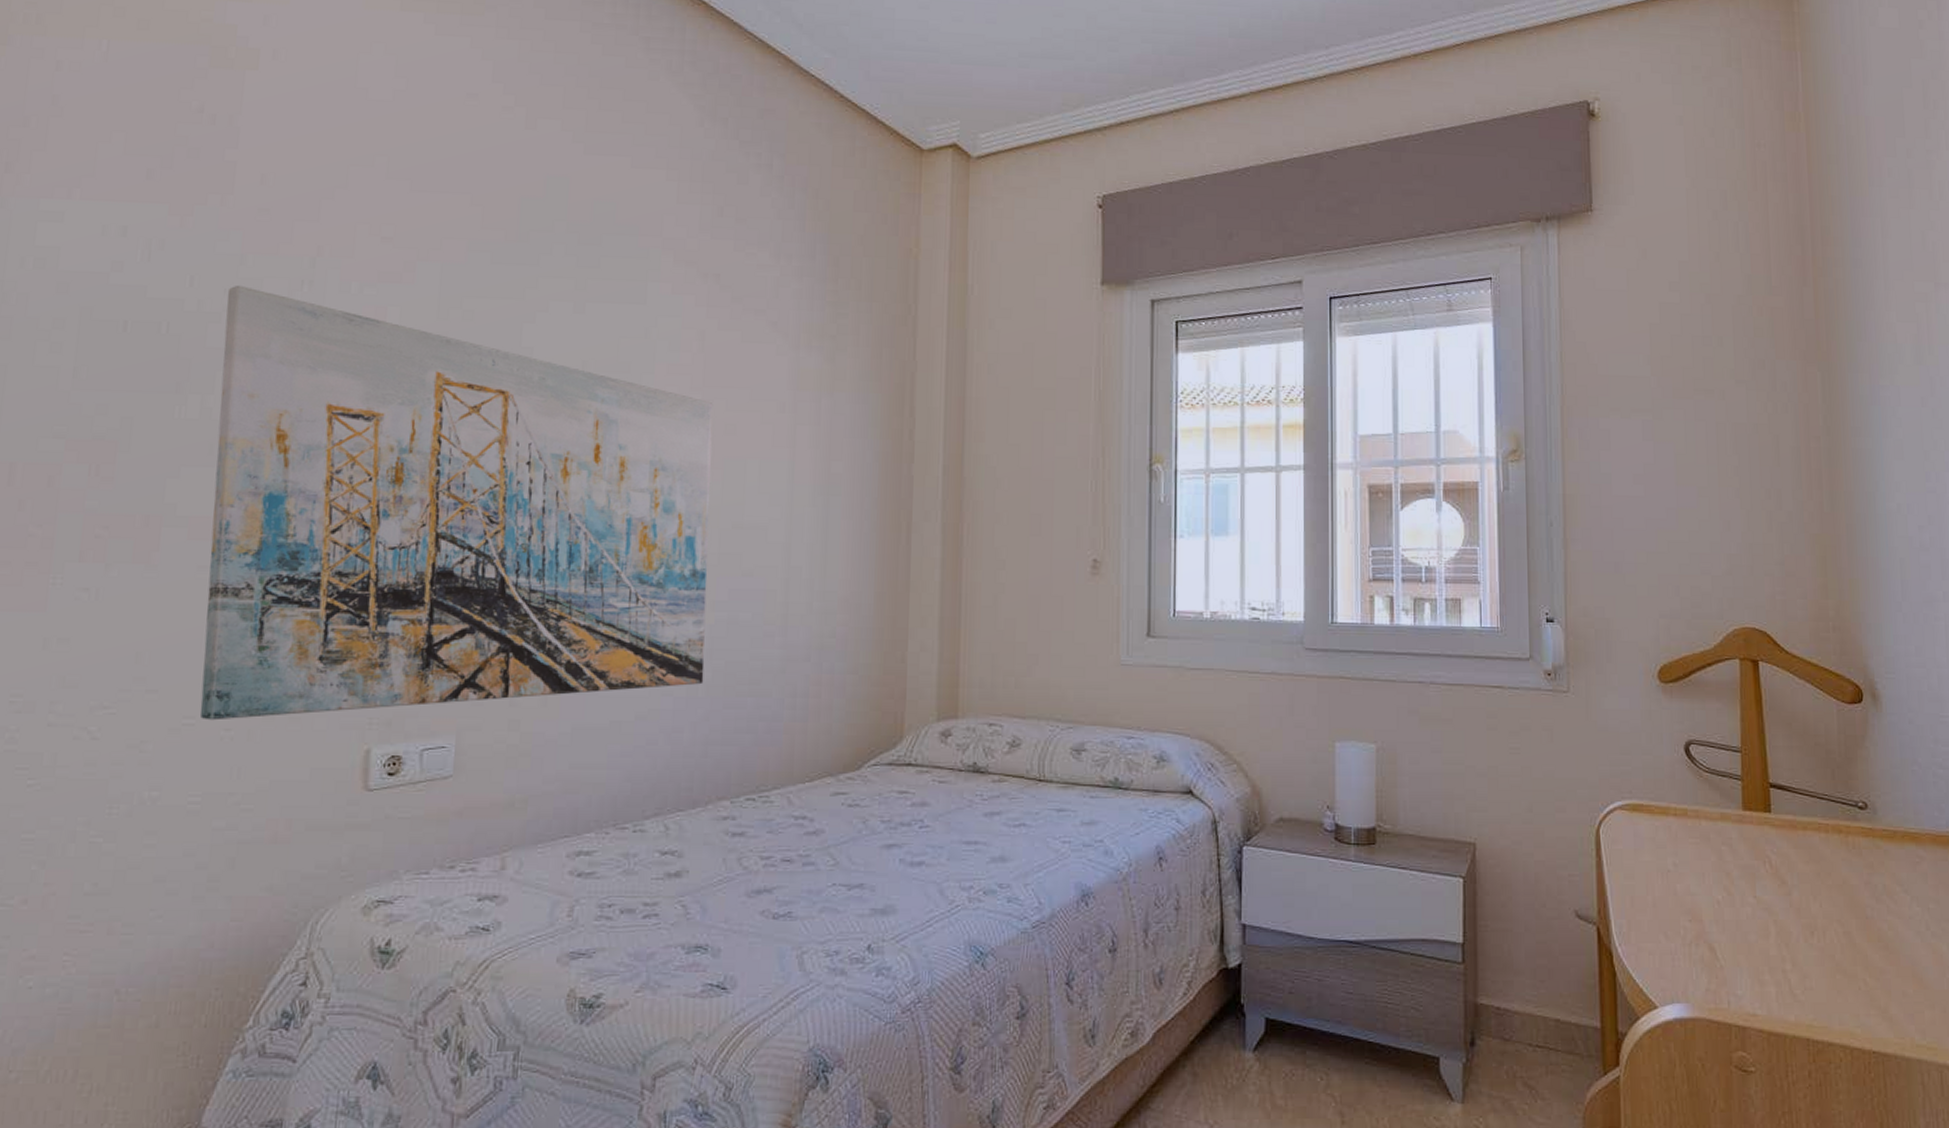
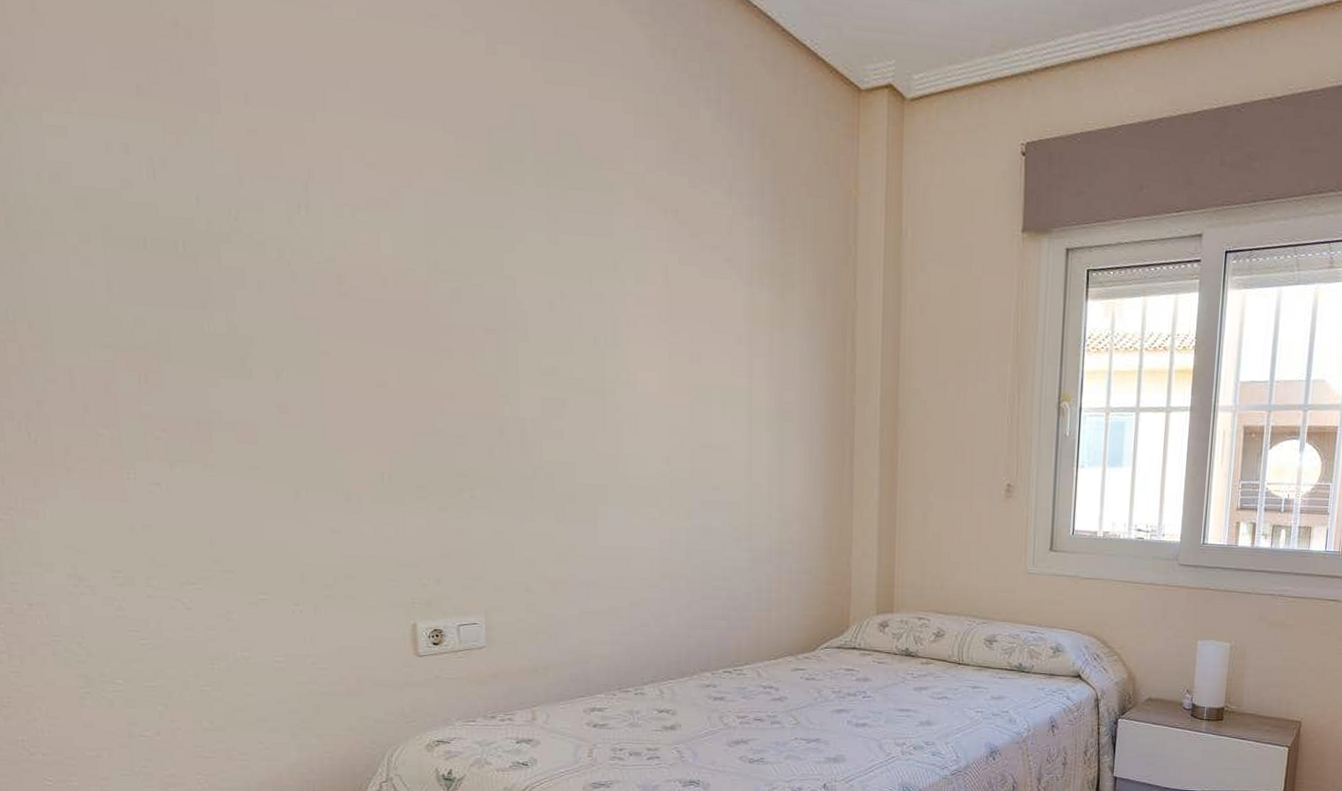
wall art: present [200,285,713,721] -> none [232,206,684,597]

